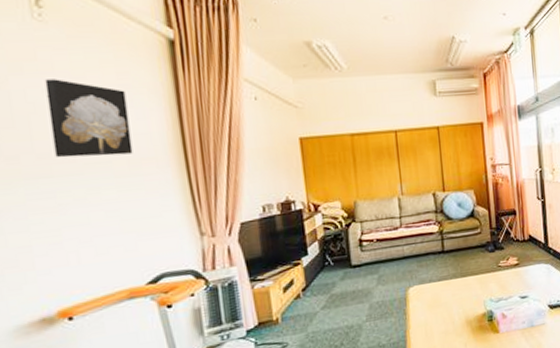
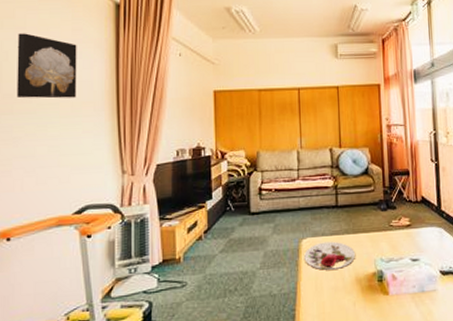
plate: none [412,286,464,316] -> present [304,241,355,270]

